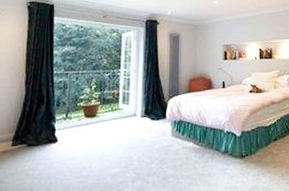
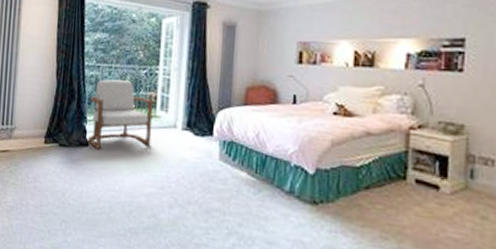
armchair: none [56,83,117,143] -> present [87,79,154,149]

